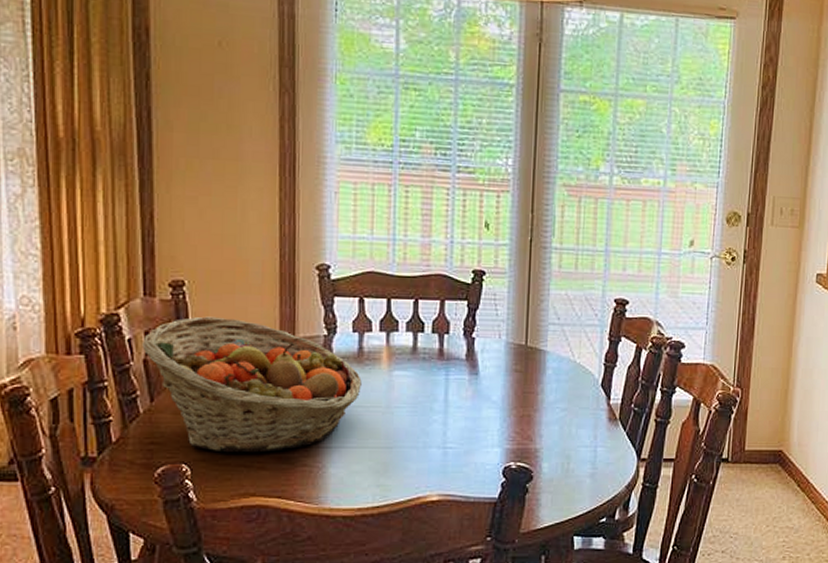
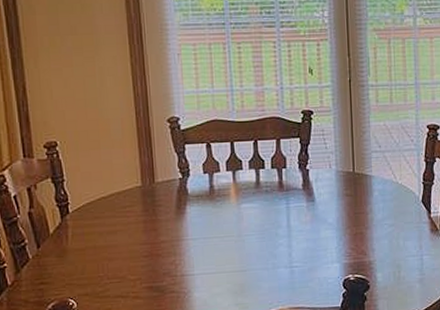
fruit basket: present [142,316,362,453] -> none [26,170,215,287]

